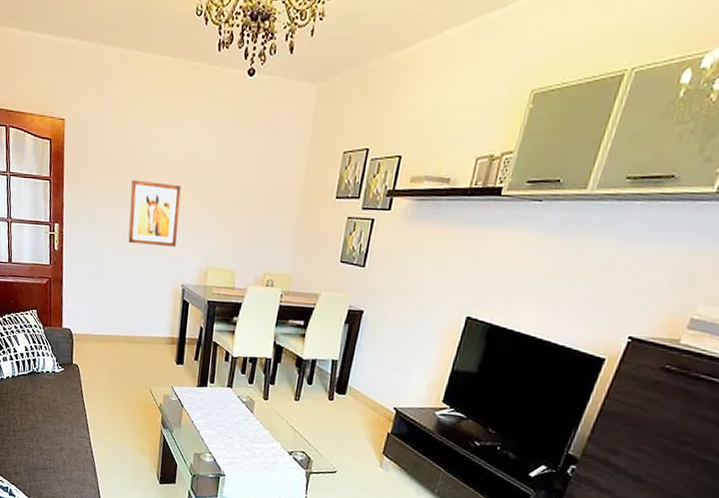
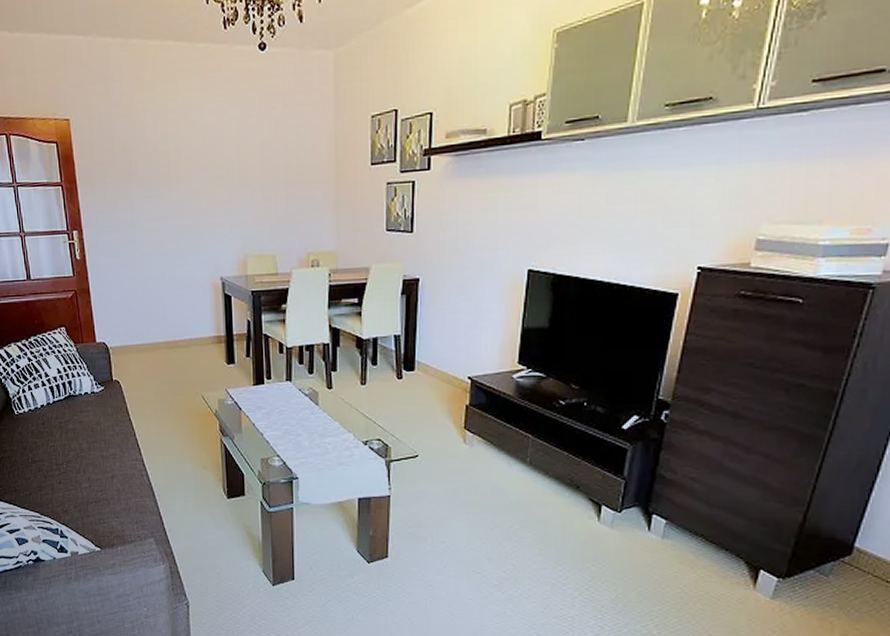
wall art: present [128,179,182,247] -> none [151,172,208,242]

